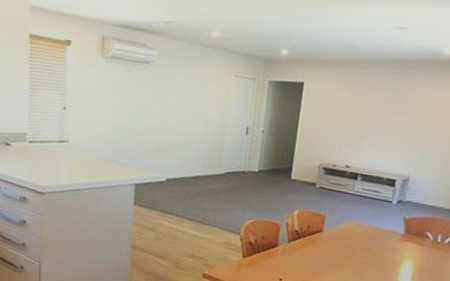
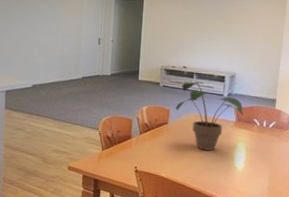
potted plant: none [333,184,415,266] -> present [176,81,244,151]

